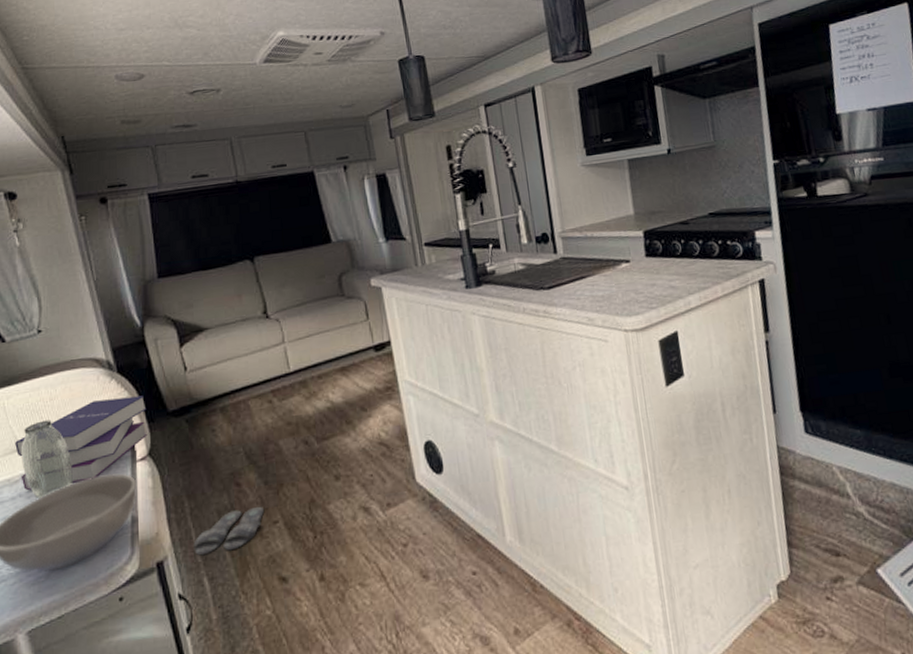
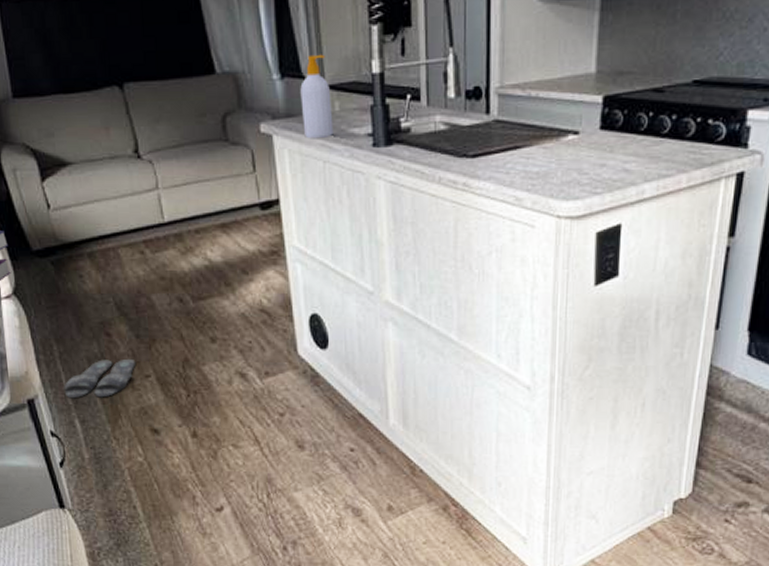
soap bottle: none [402,220,433,288] -> present [300,54,334,139]

